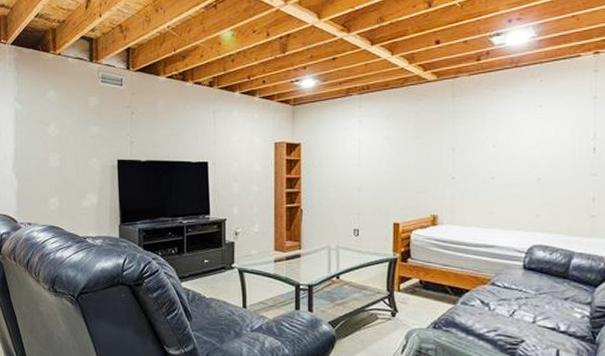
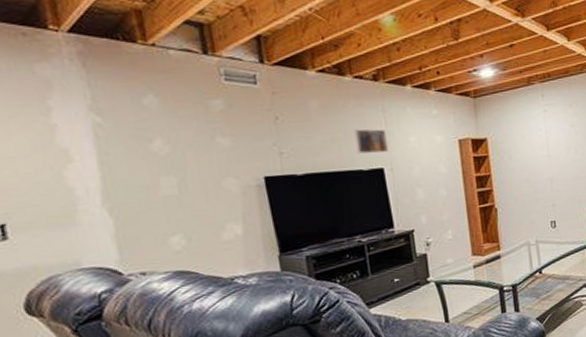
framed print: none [188,127,214,149] -> present [353,129,388,154]

